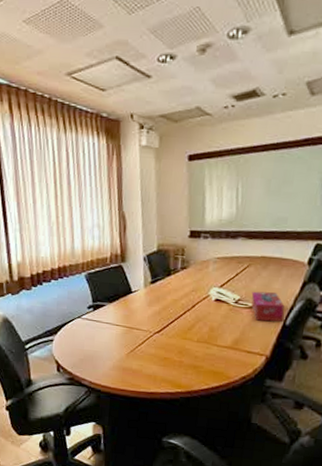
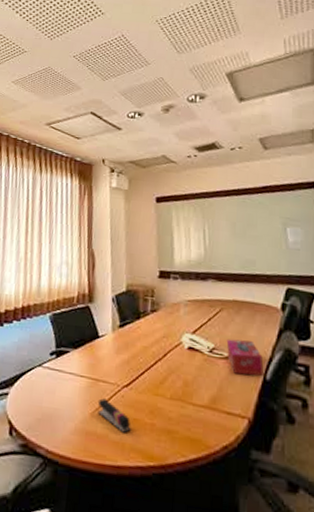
stapler: none [132,342,162,369] -> present [97,398,131,433]

